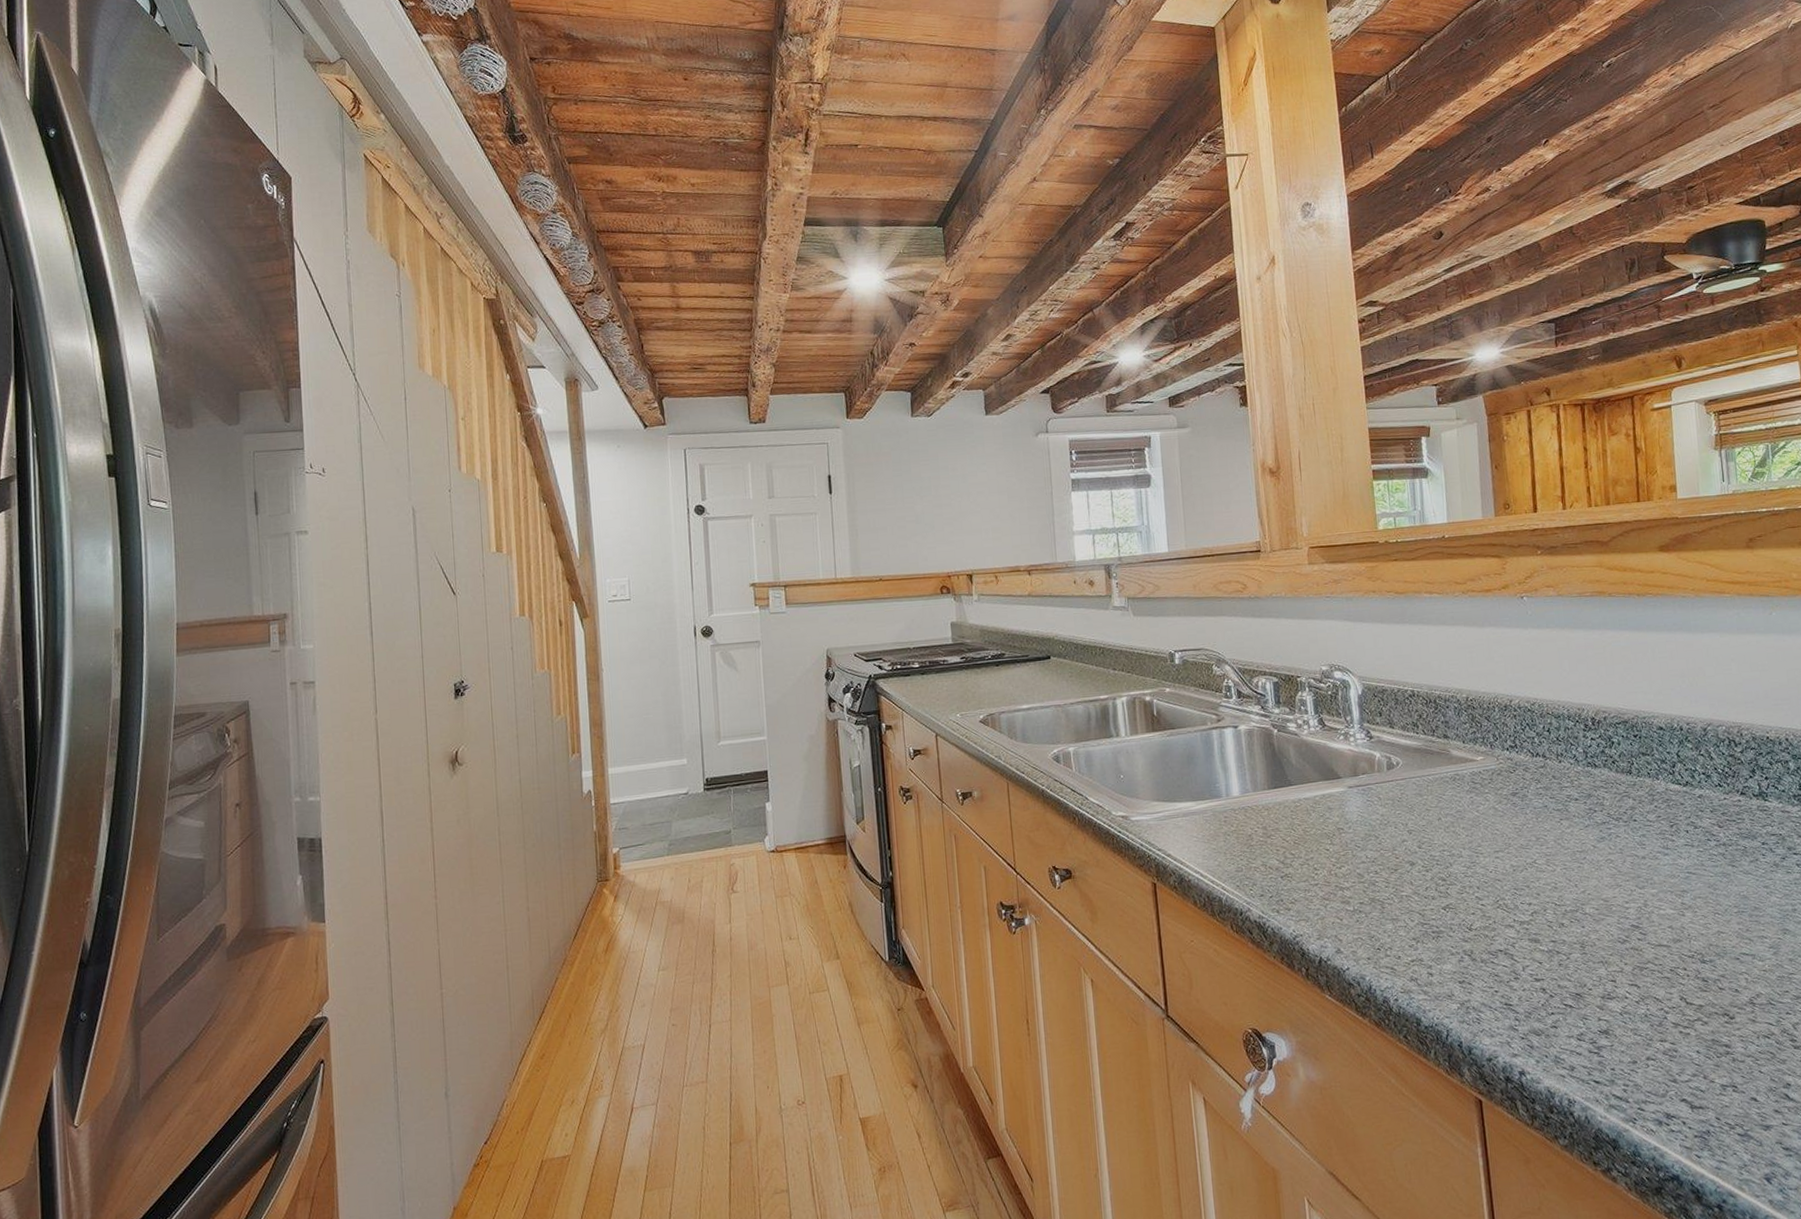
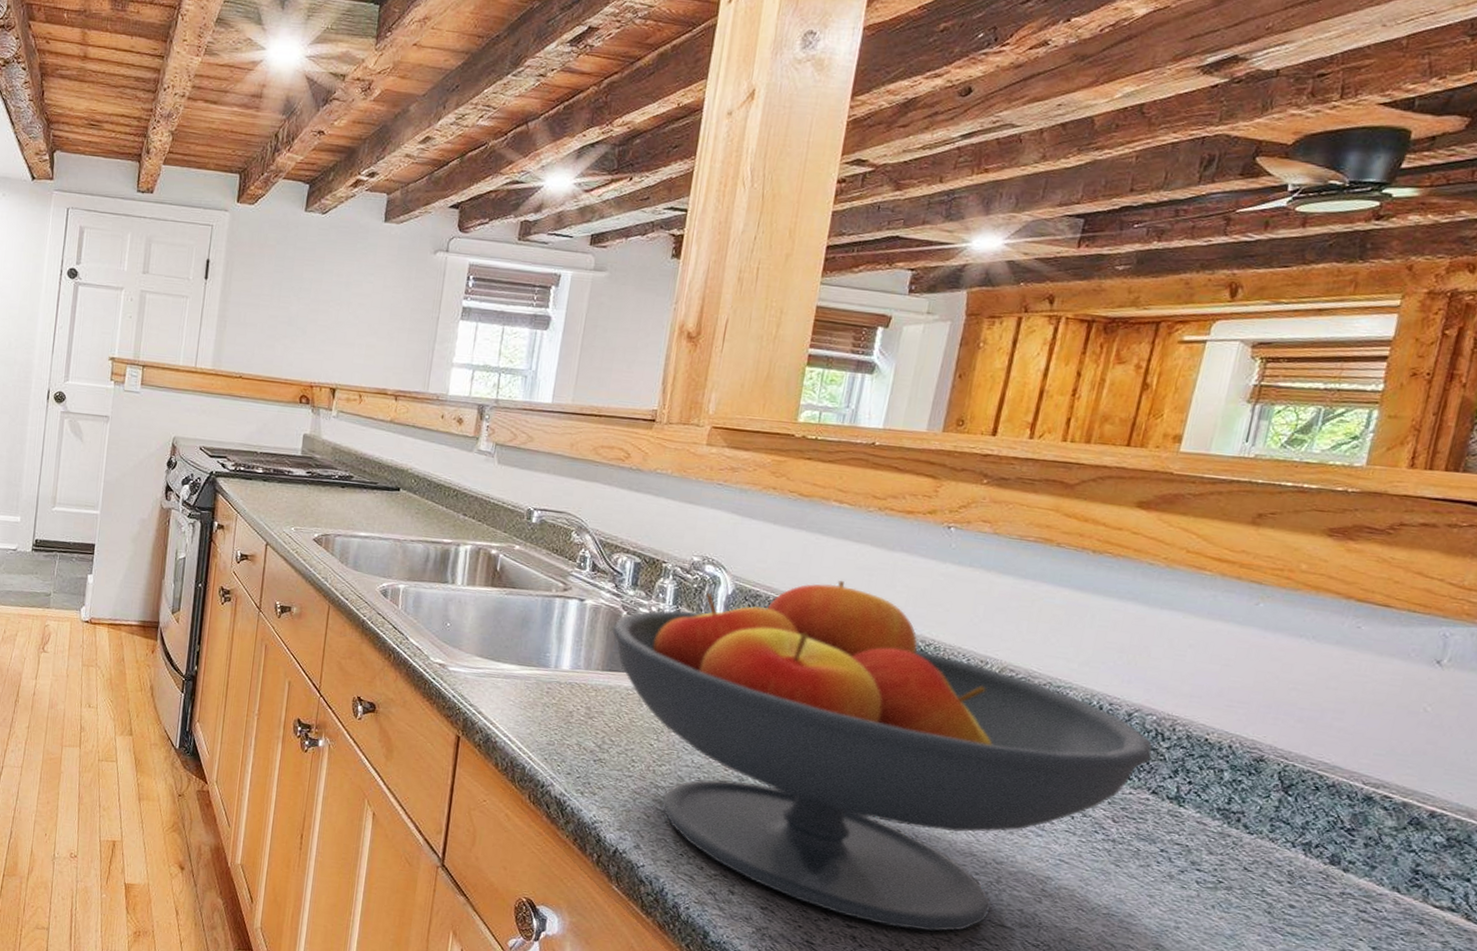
fruit bowl: none [1267,661,1731,972] -> present [611,580,1152,932]

